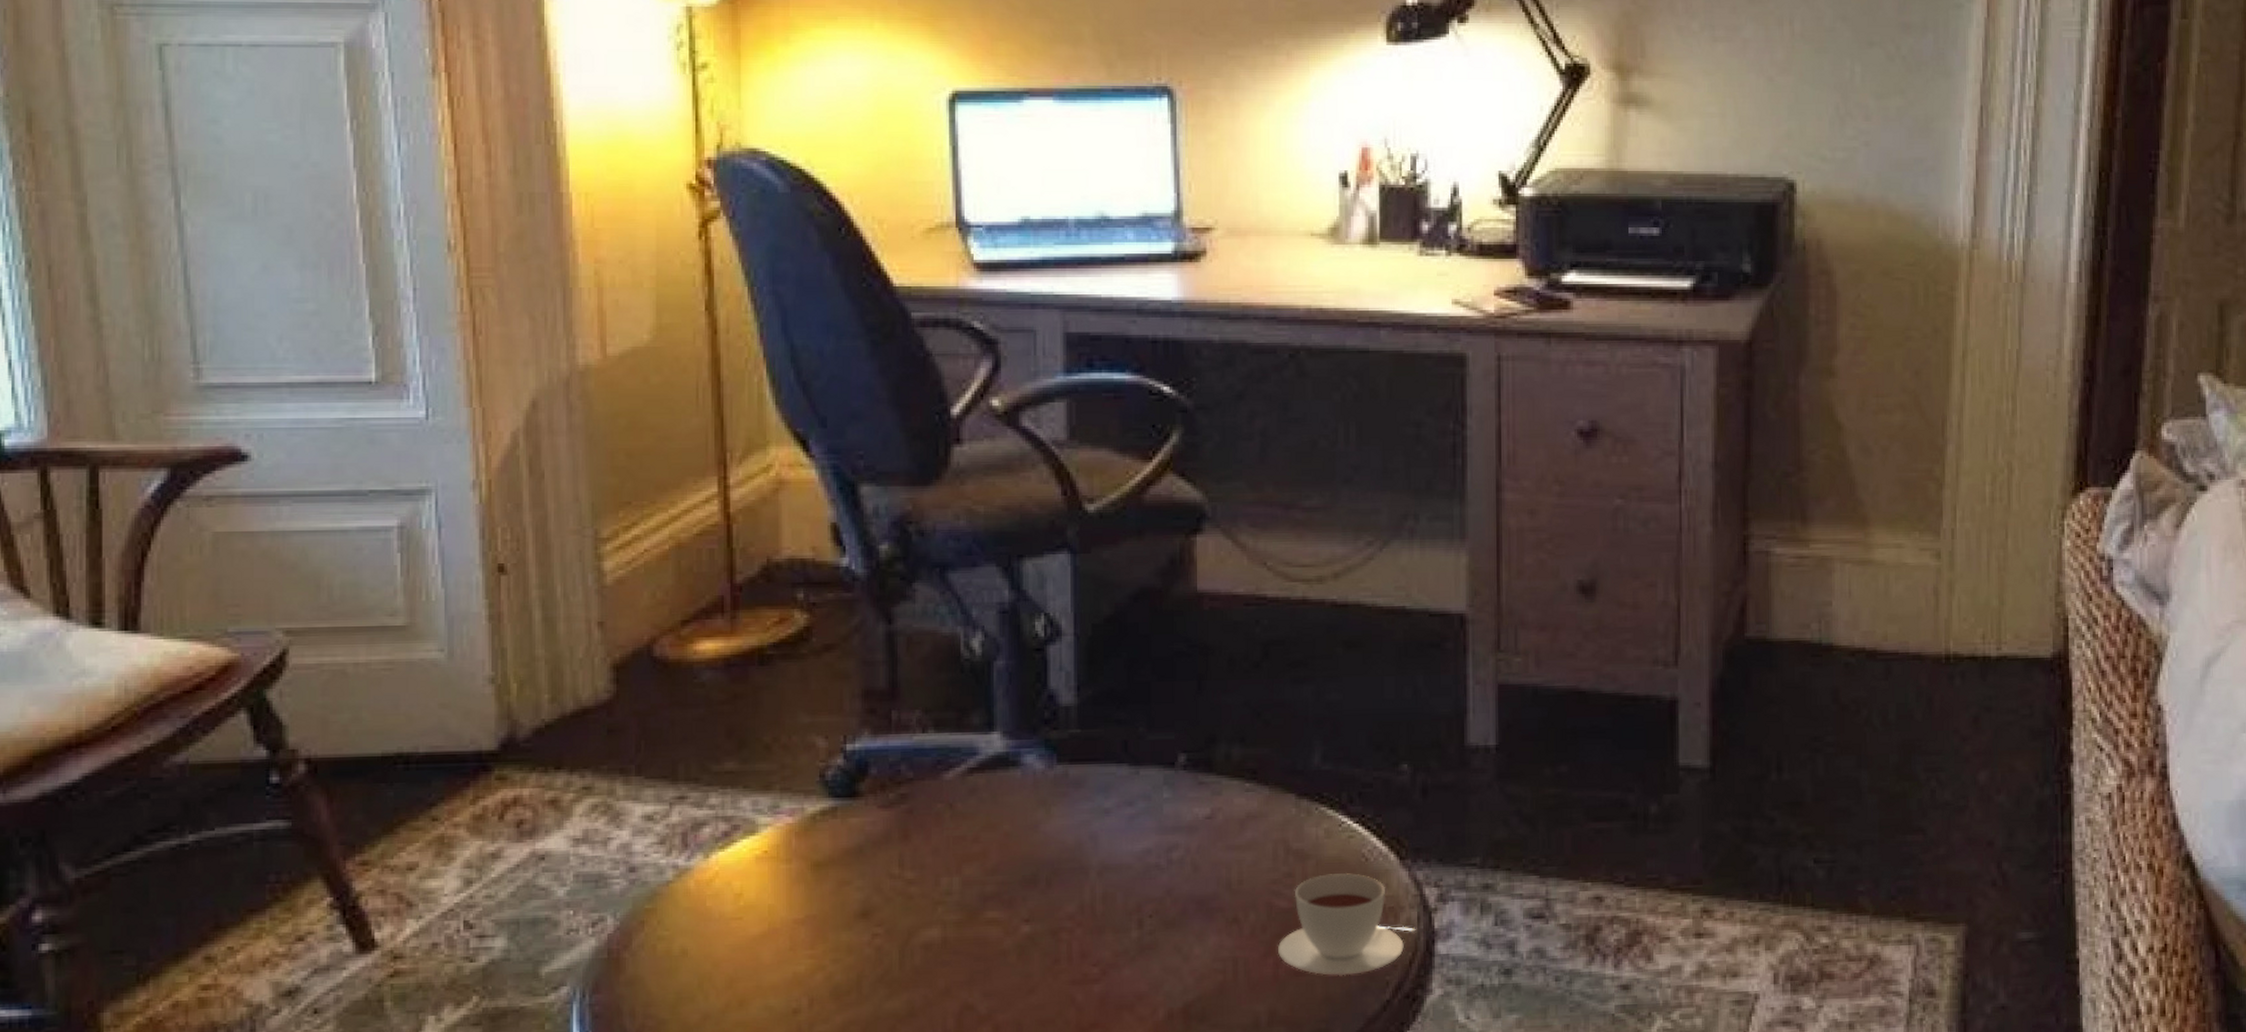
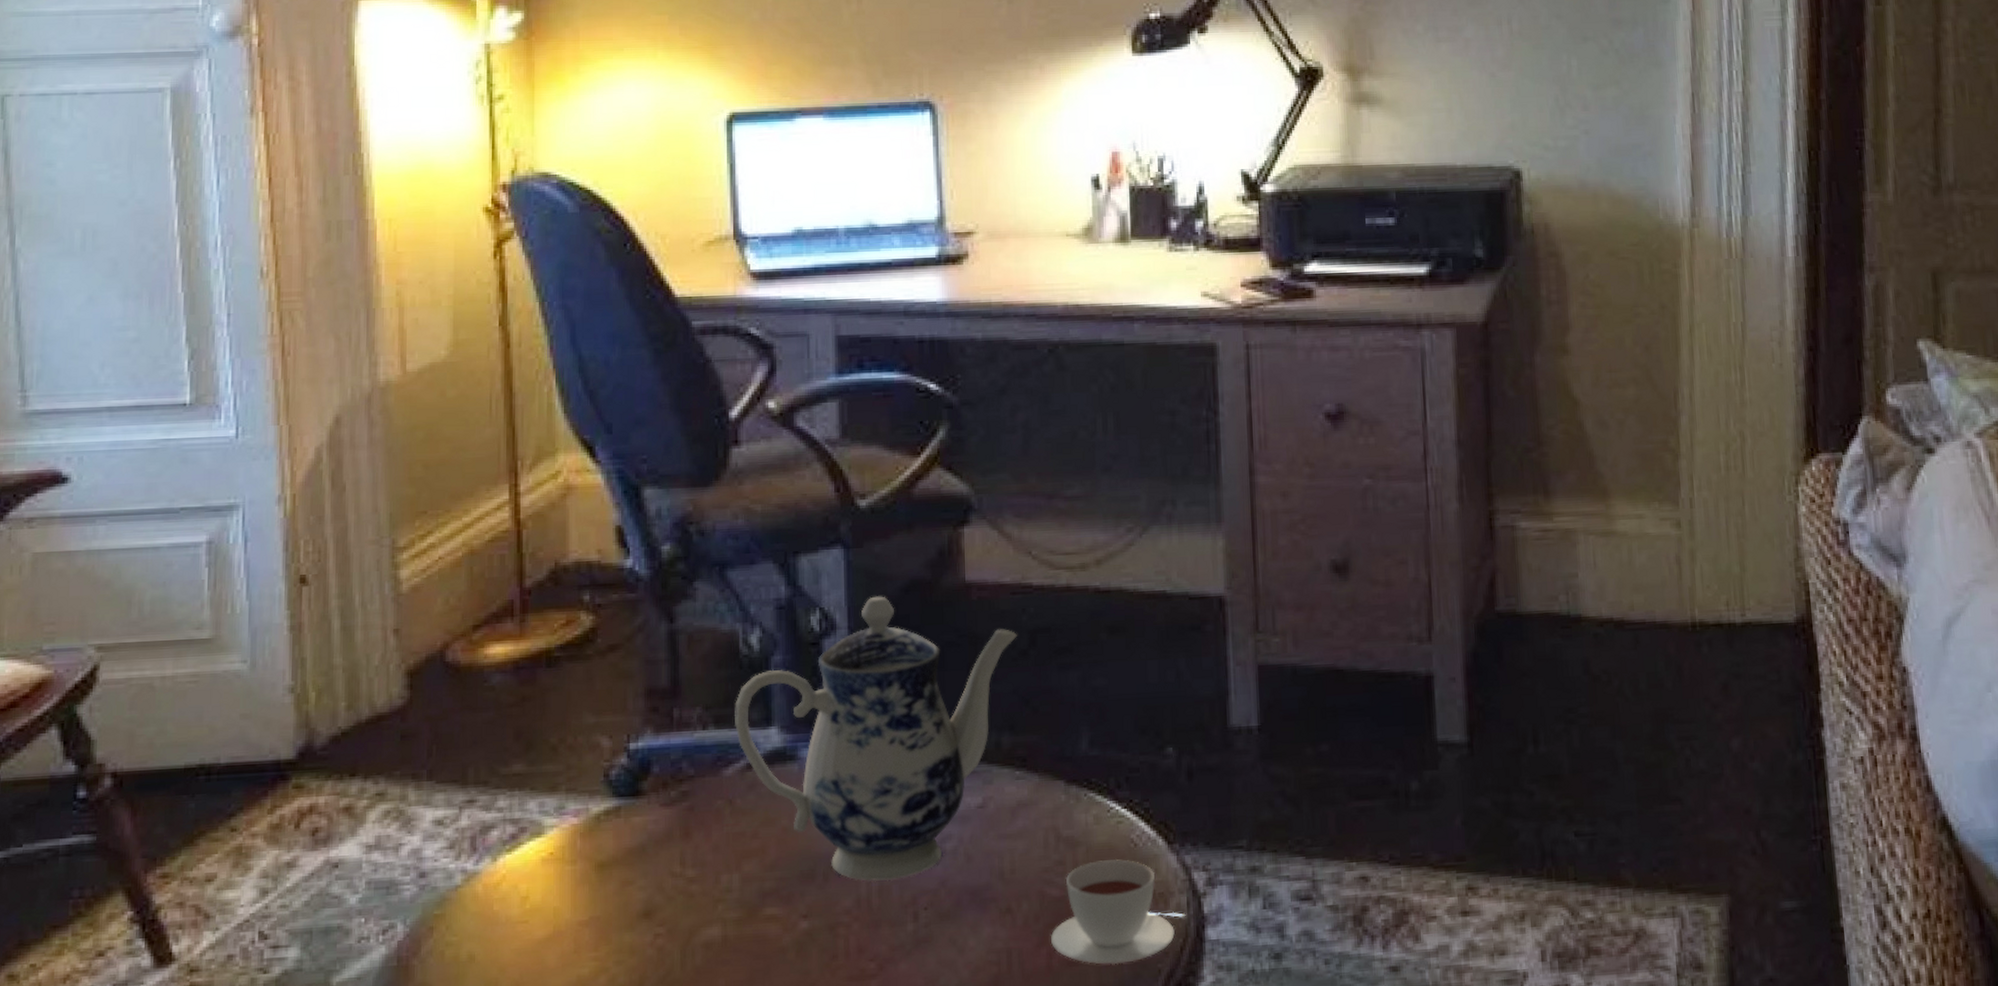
teapot: none [955,603,1251,889] -> present [735,596,1018,881]

